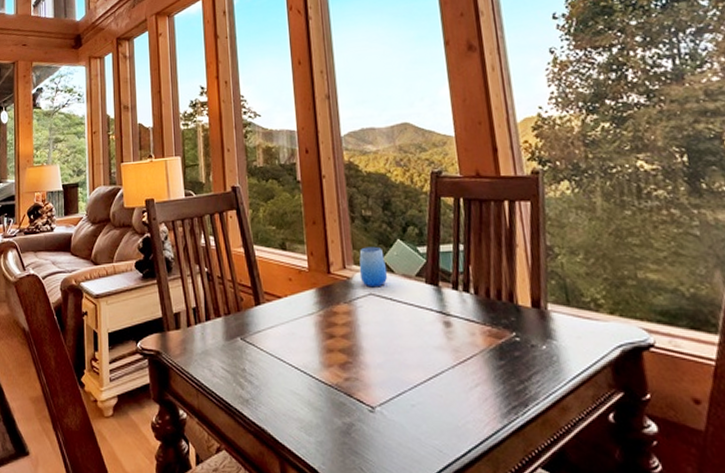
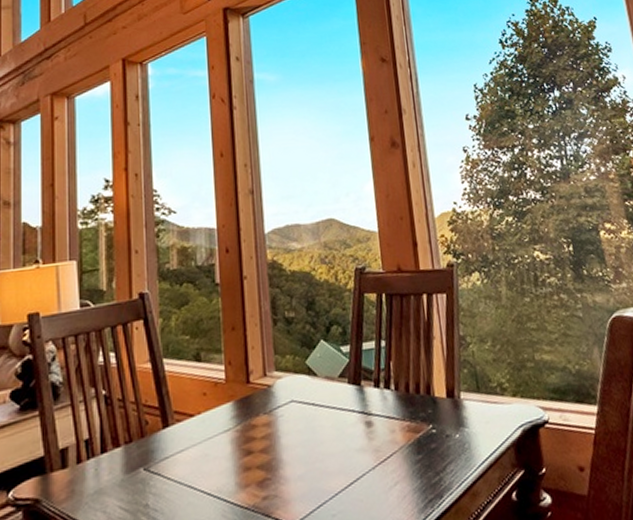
cup: present [359,246,388,288] -> none [280,349,311,394]

